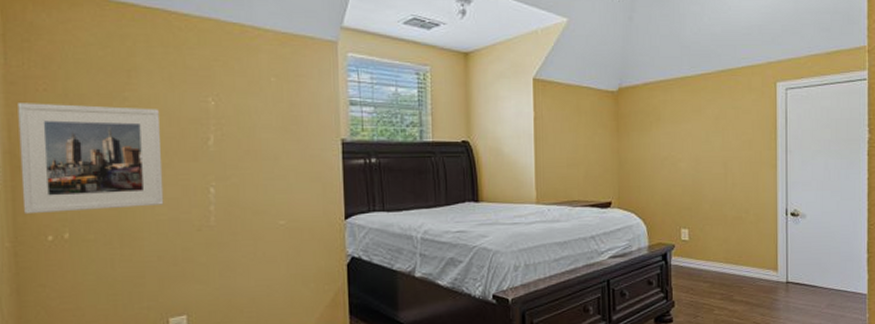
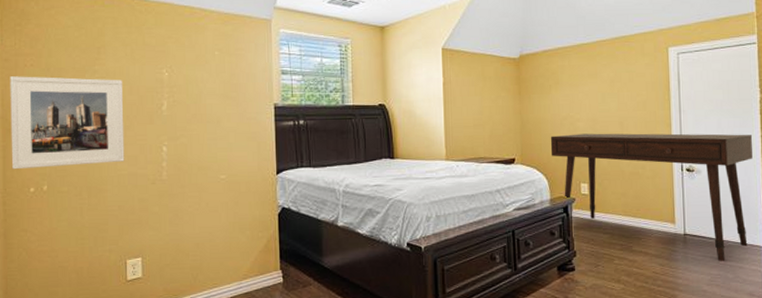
desk: none [649,174,859,311] -> present [550,133,753,262]

